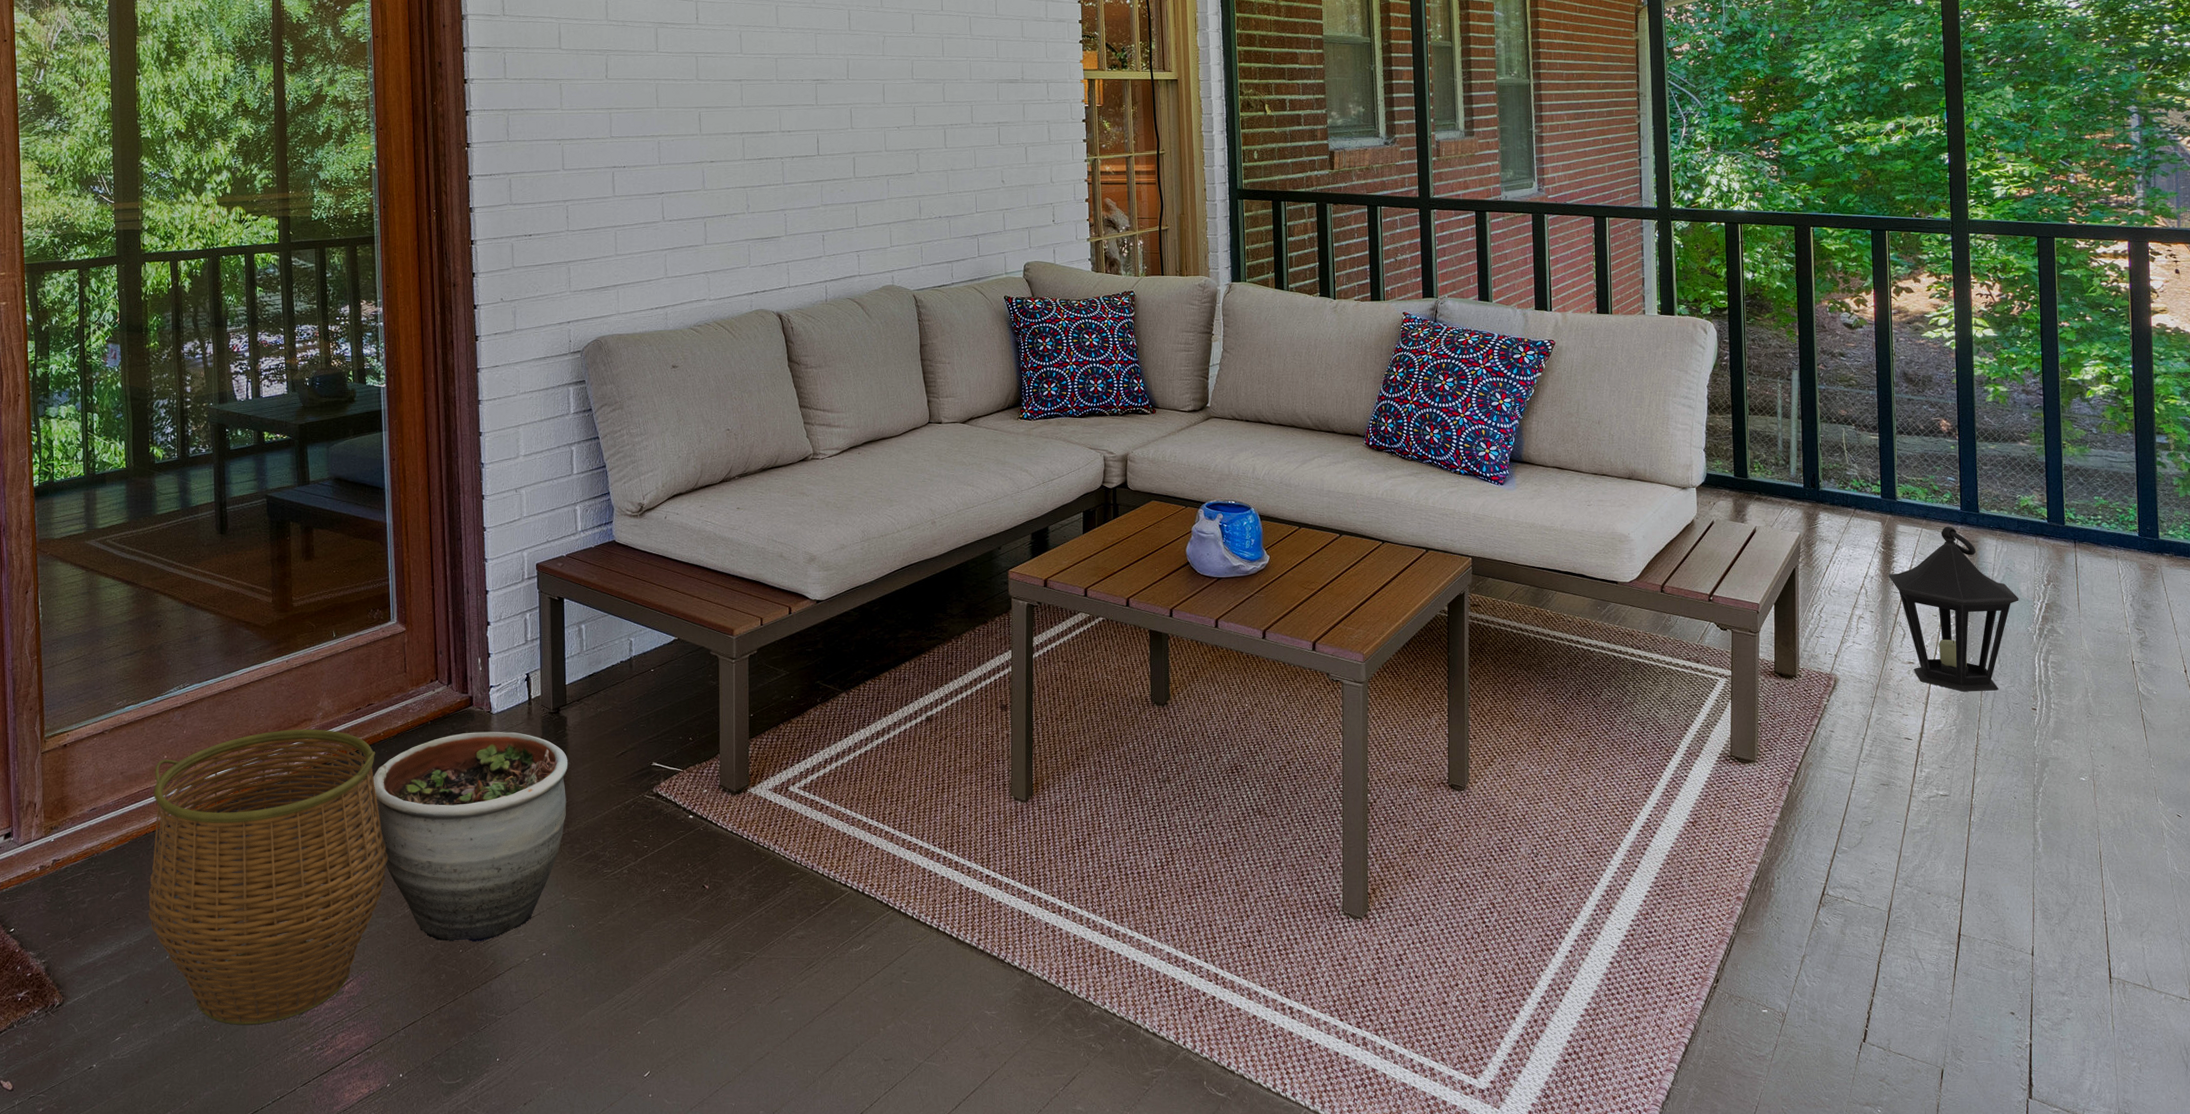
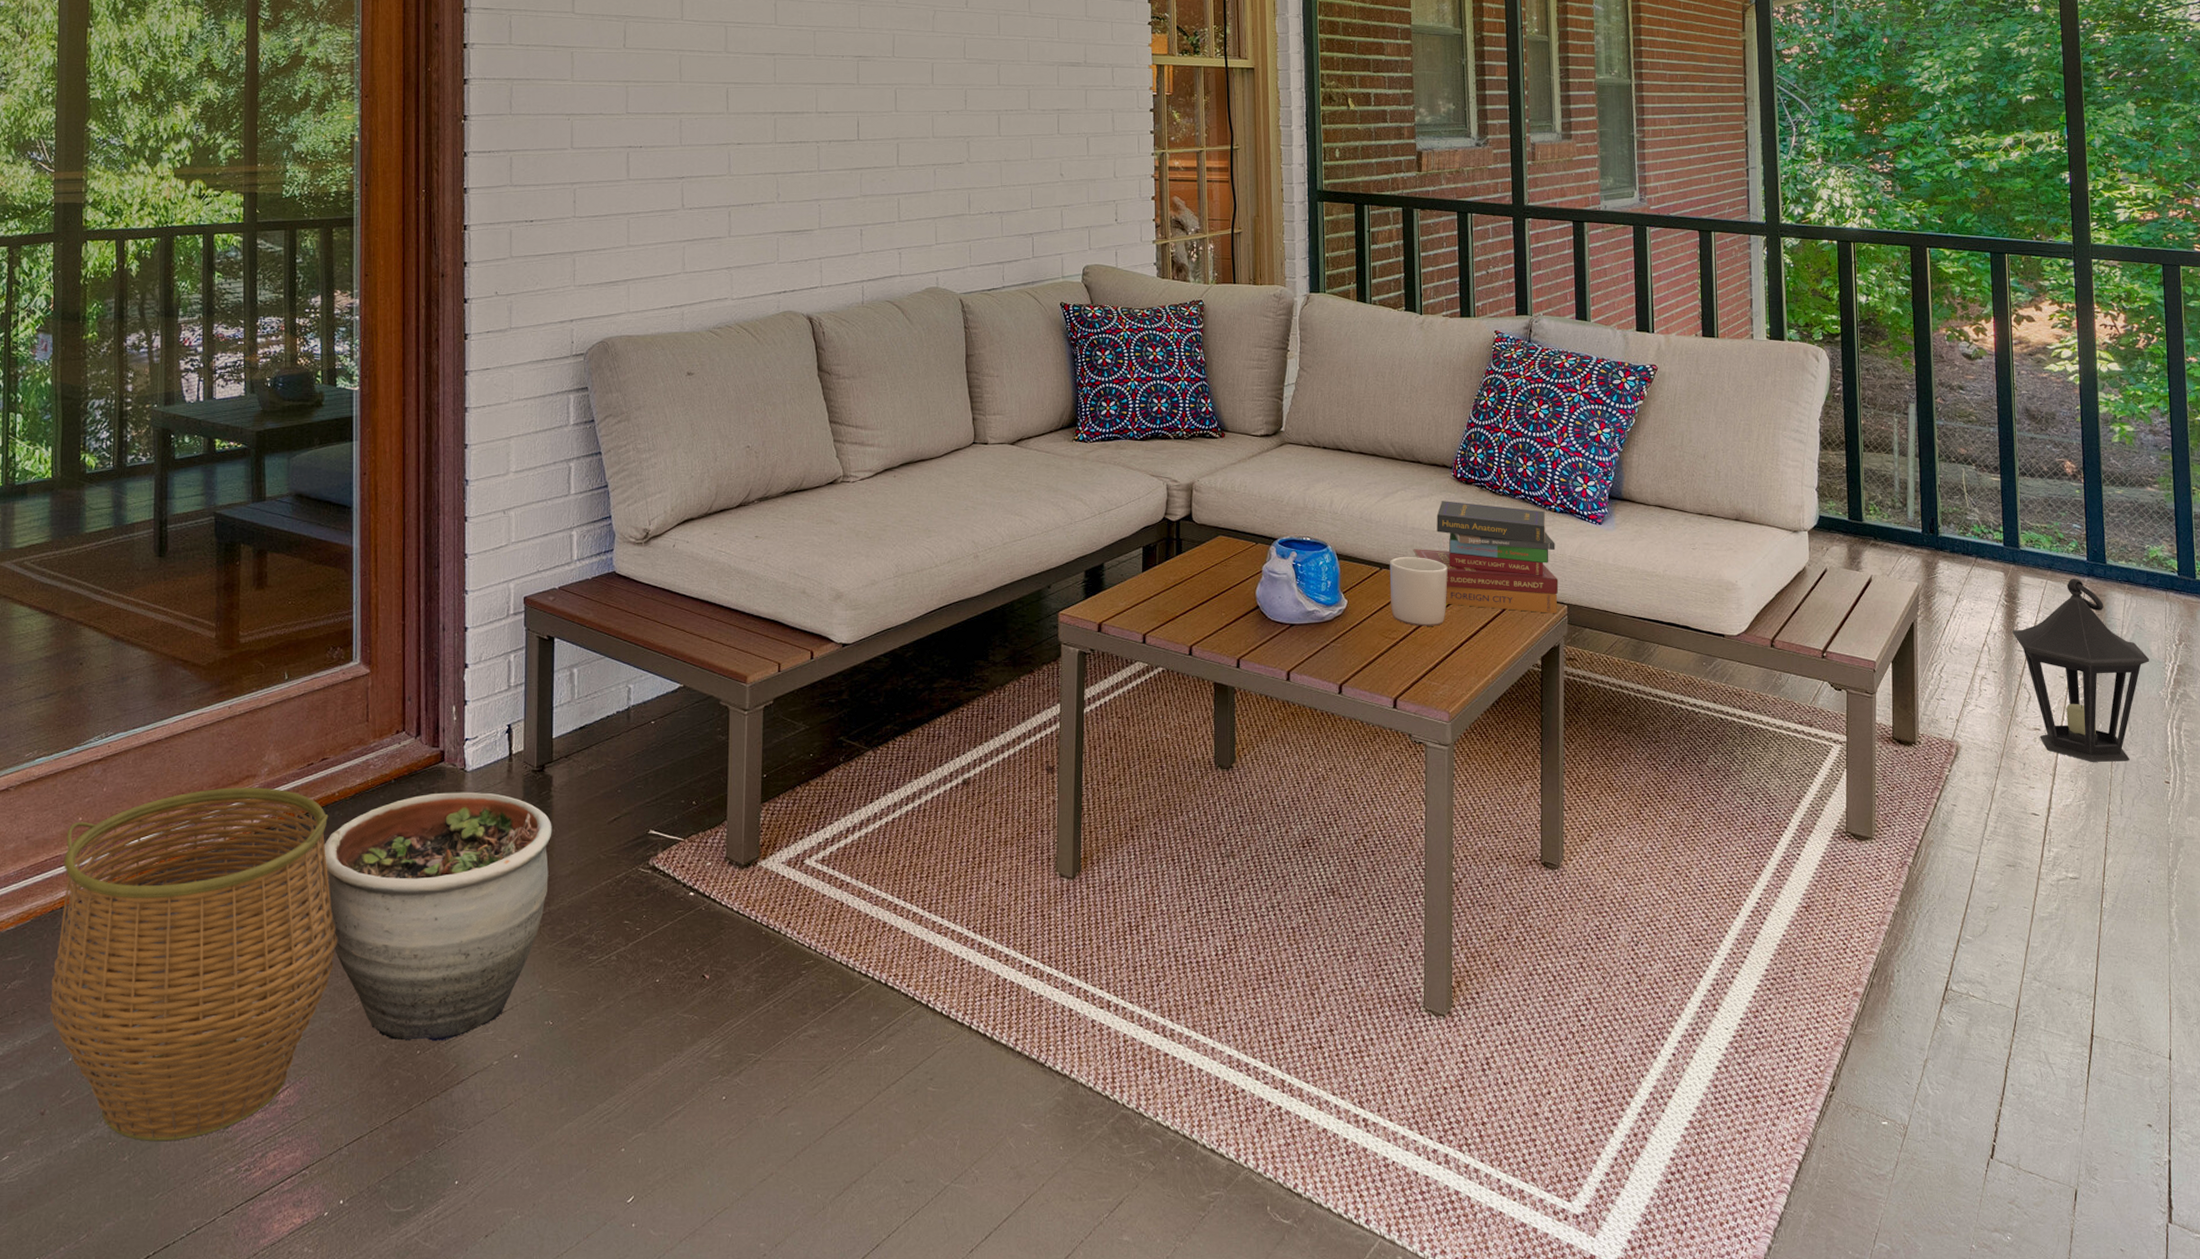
mug: none [1307,516,1361,578] -> present [1389,556,1448,626]
books: none [1329,466,1464,565] -> present [1413,501,1559,613]

